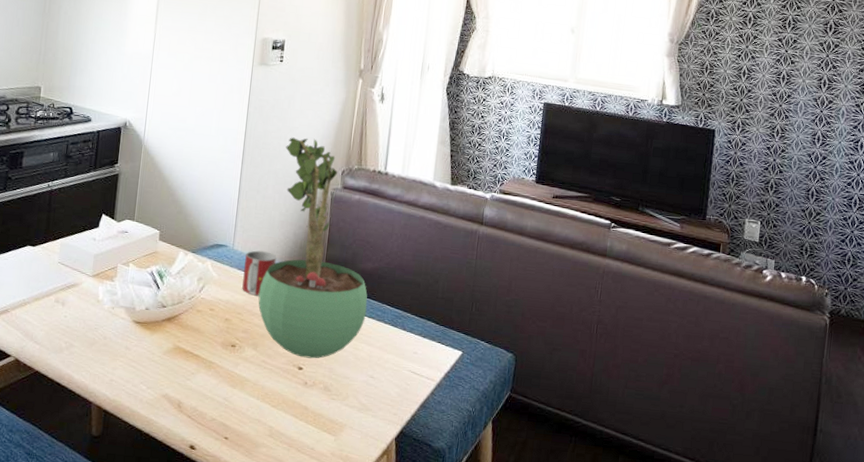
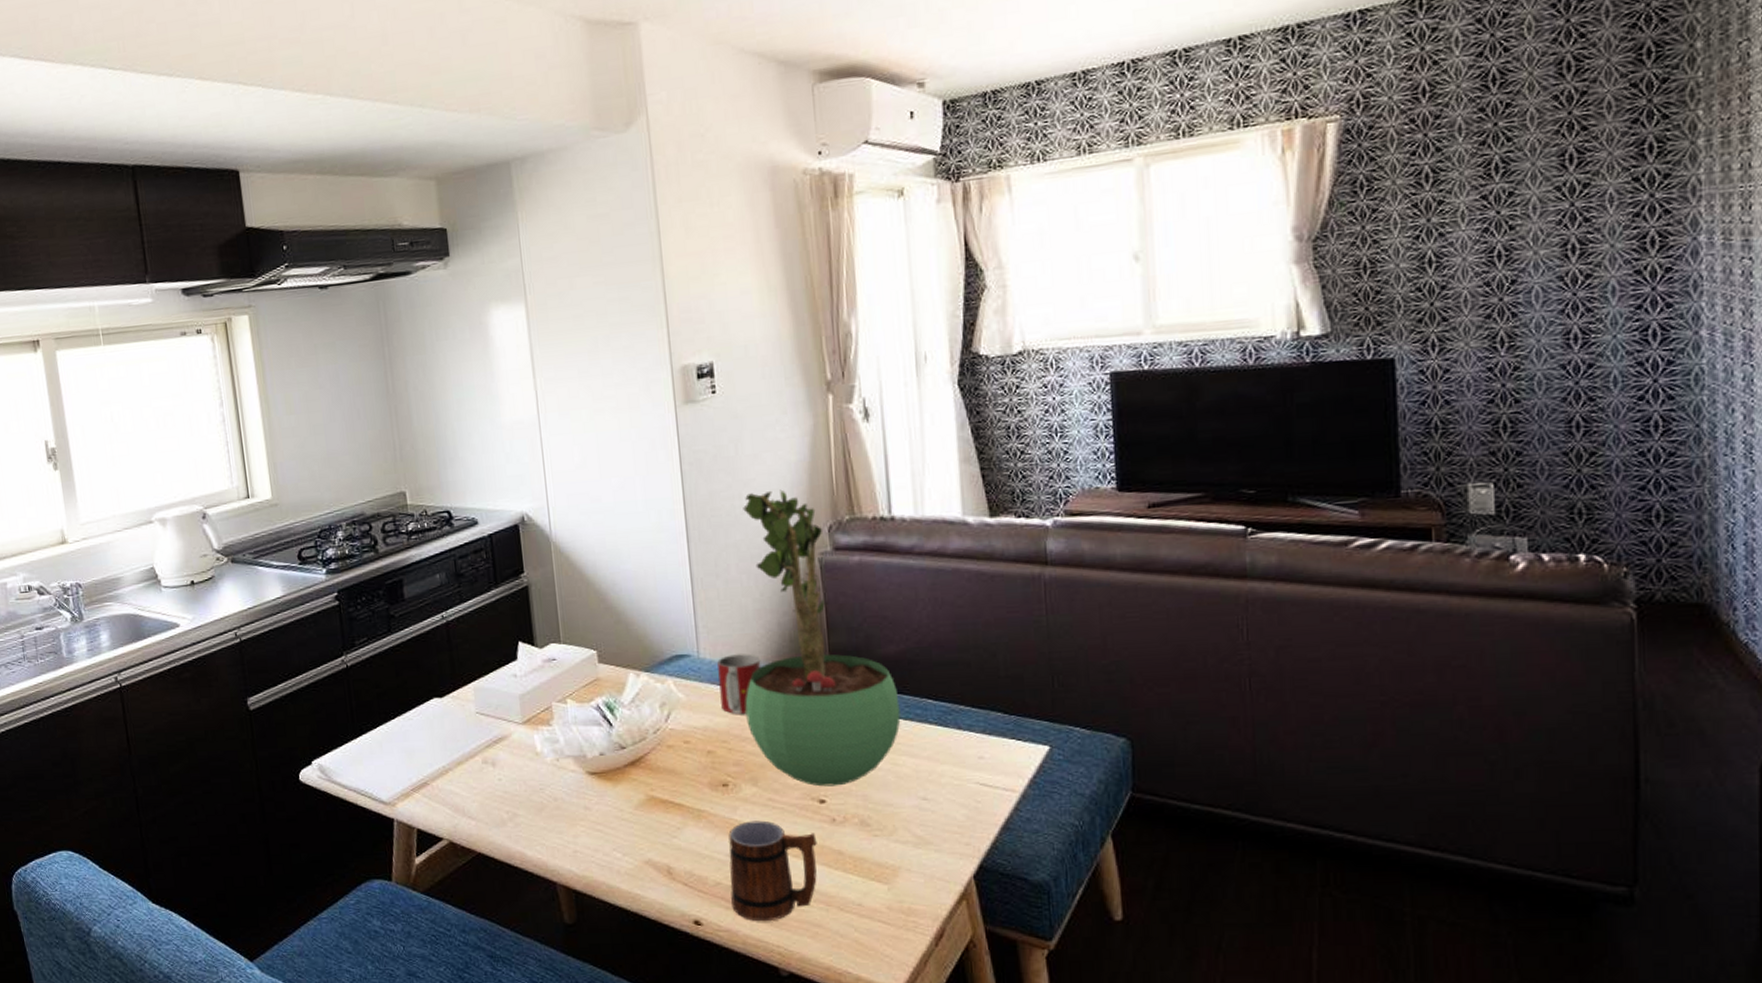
mug: none [220,375,291,453] -> present [728,820,817,922]

